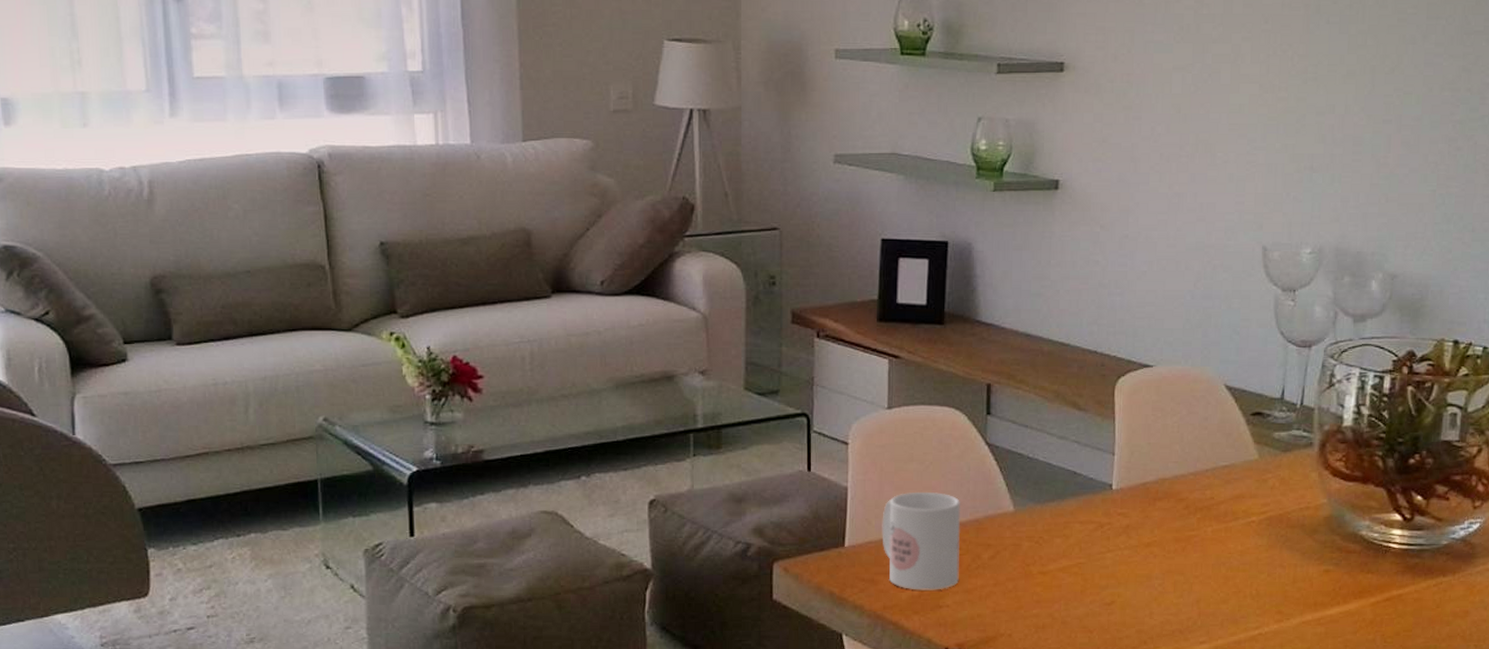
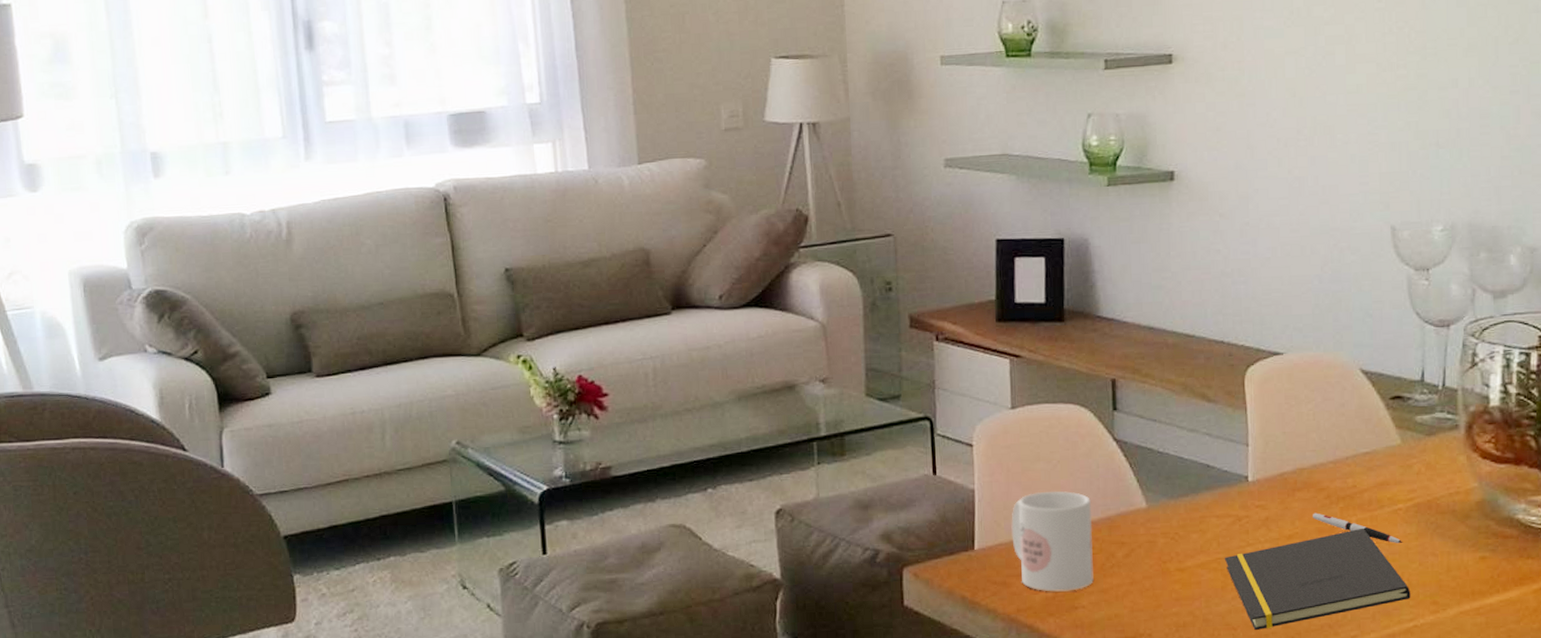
notepad: none [1085,538,1258,634] -> present [1224,528,1411,631]
pen: none [1171,522,1254,554] -> present [1313,513,1403,543]

